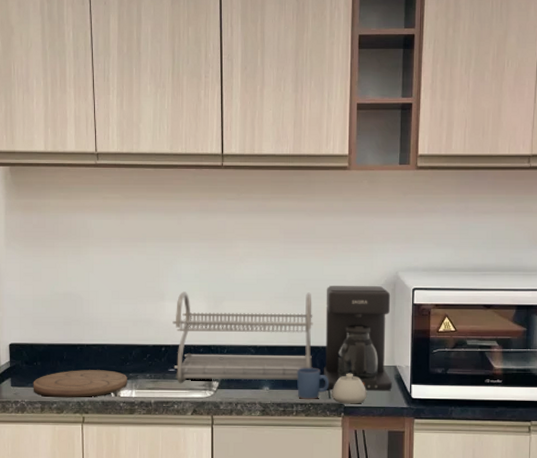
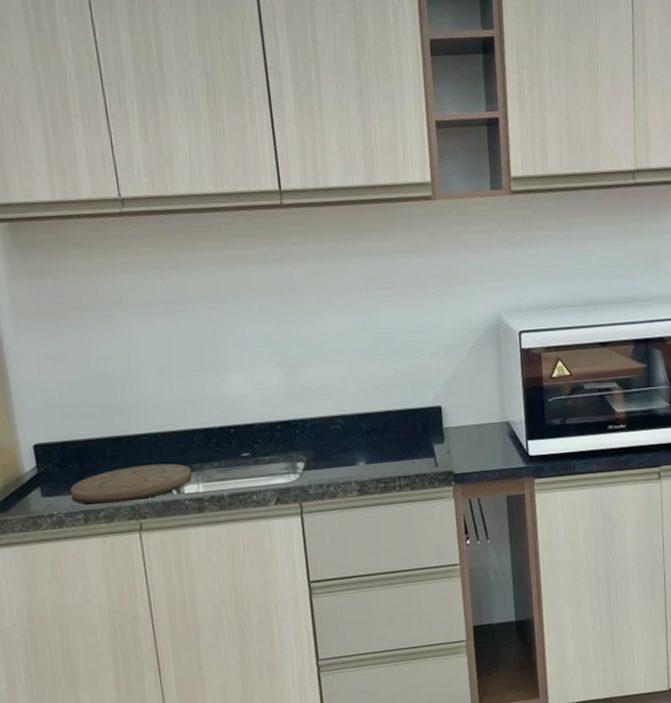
dish rack: present [172,291,313,384] -> none [240,347,414,470]
mug: present [297,367,329,400] -> none [396,433,435,472]
coffee maker: present [323,286,392,391] -> none [420,332,506,457]
sugar bowl: present [331,373,367,404] -> none [438,435,479,472]

